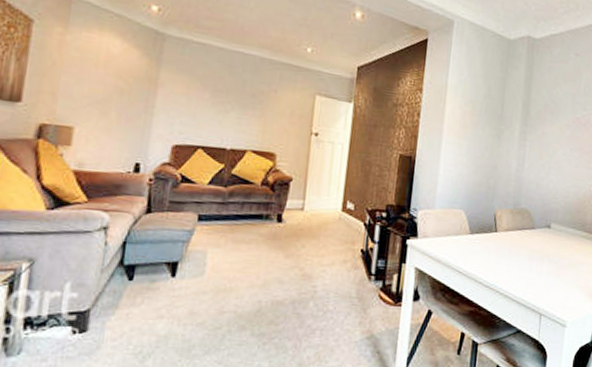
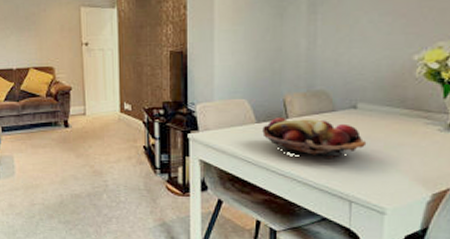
fruit basket: none [474,230,556,273] -> present [262,118,367,158]

